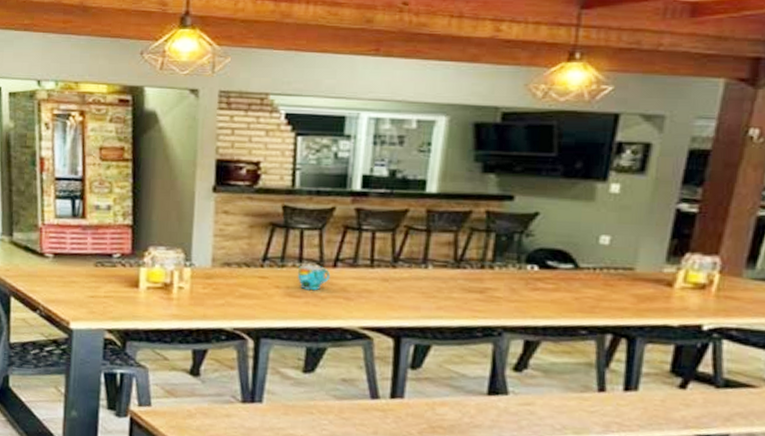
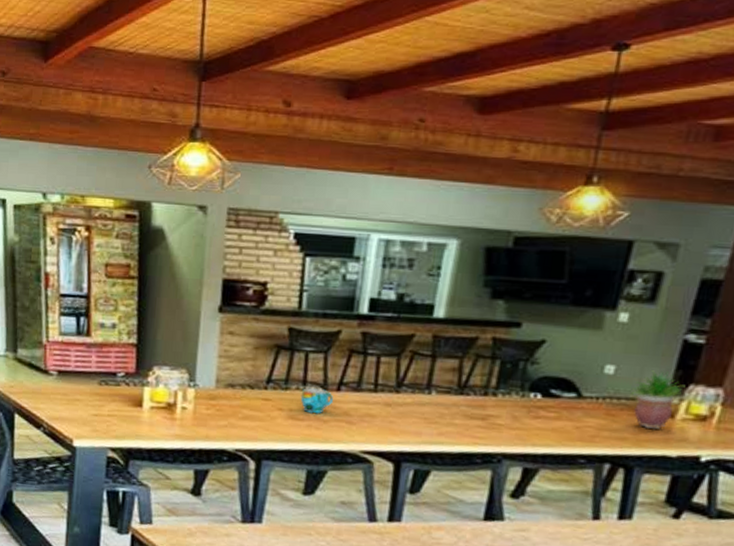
potted plant: none [627,240,682,299] -> present [630,370,686,430]

